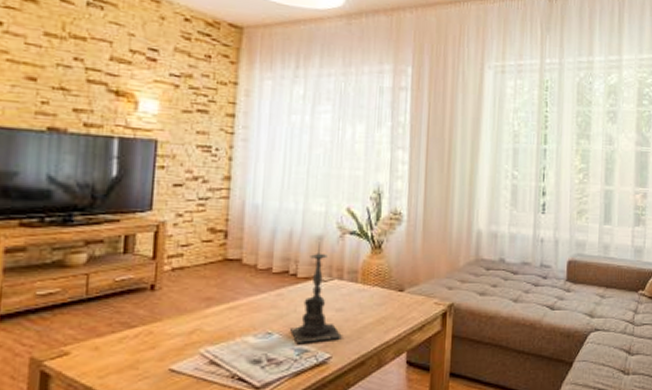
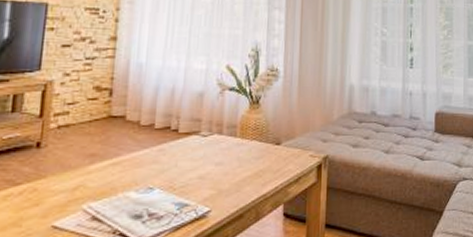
candle holder: present [290,242,342,343] -> none [171,98,221,198]

